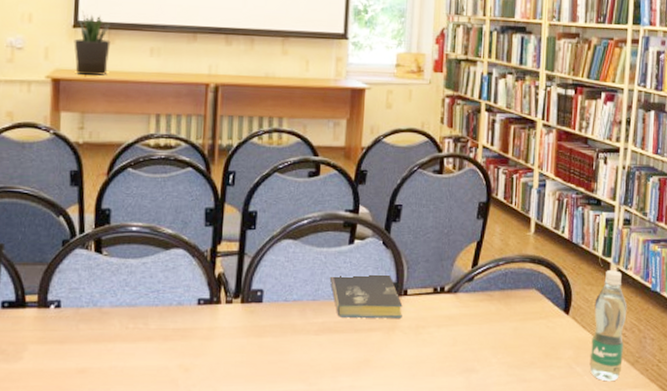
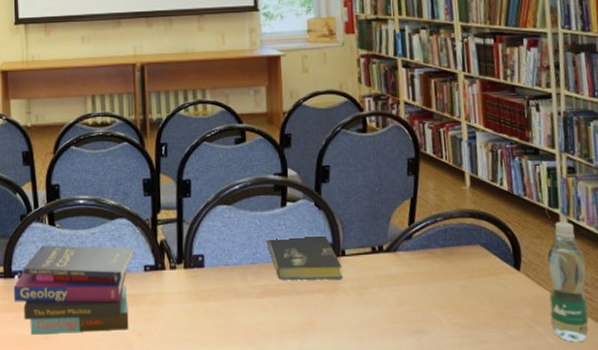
books: none [47,273,188,369] -> present [13,245,134,335]
planter: present [74,11,111,75] -> none [16,9,47,65]

